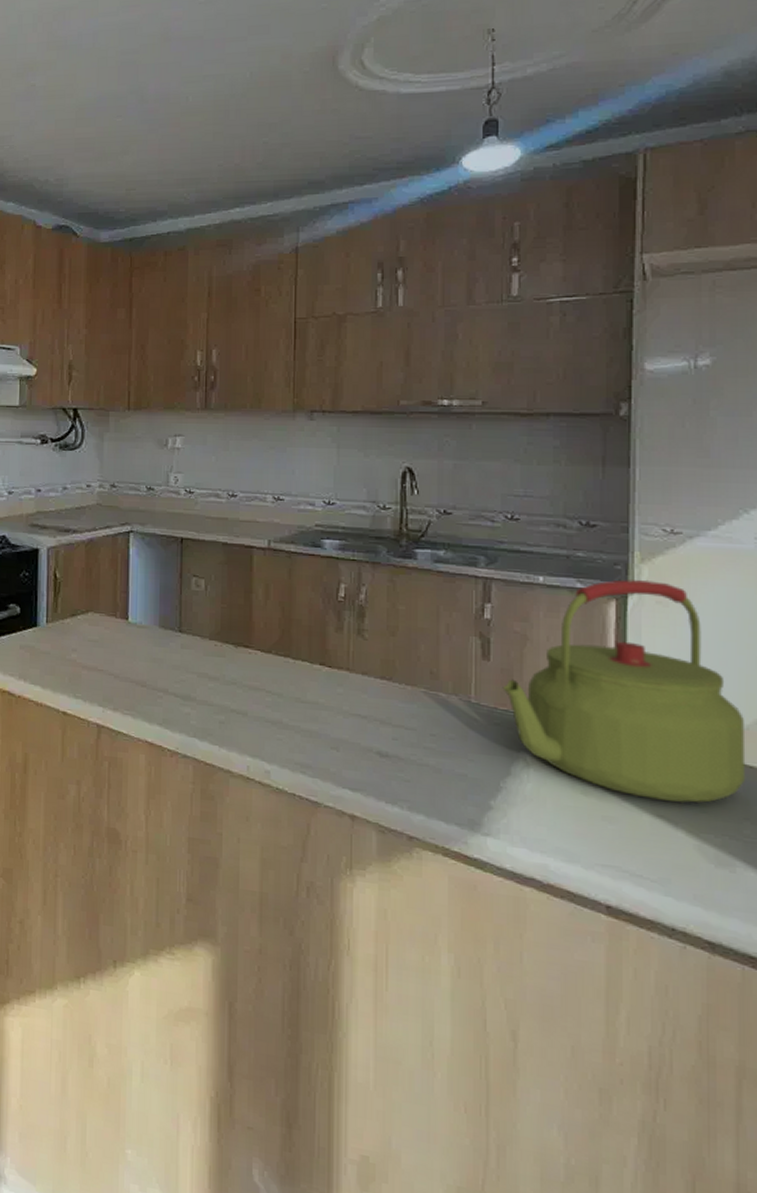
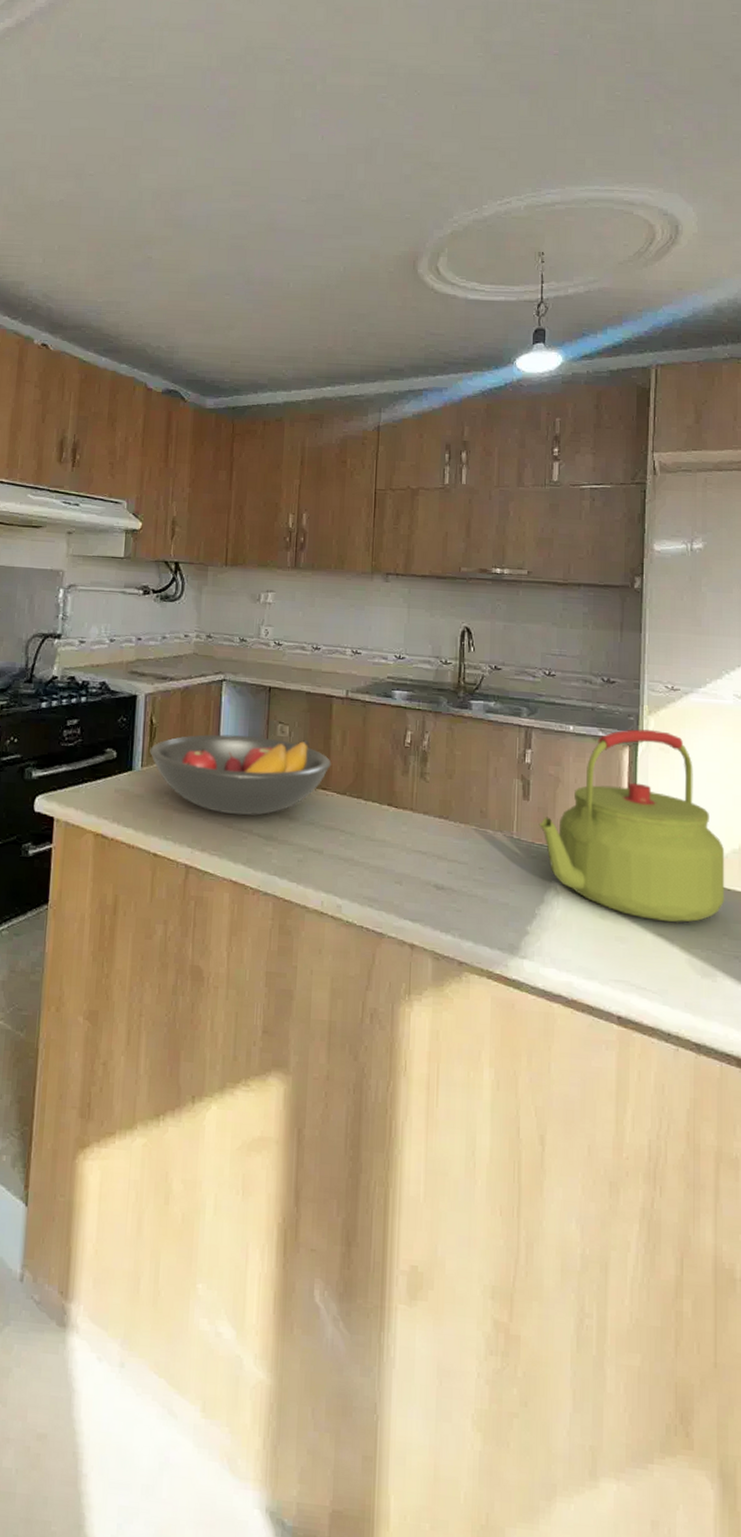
fruit bowl: none [54,589,254,674] -> present [149,734,331,816]

